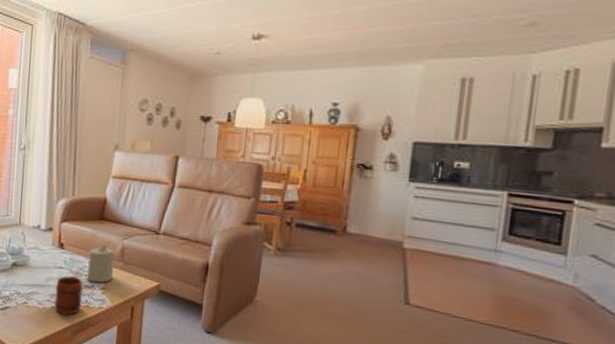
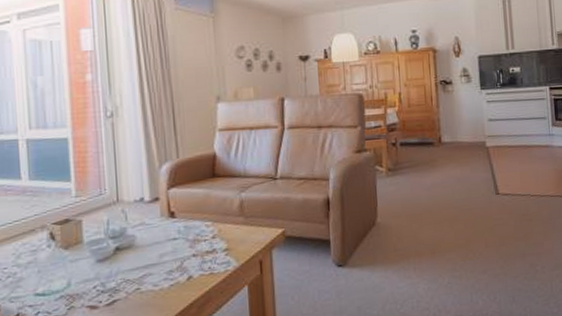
mug: present [54,276,83,316] -> none [172,245,205,291]
candle: present [86,244,115,283] -> none [205,203,236,246]

